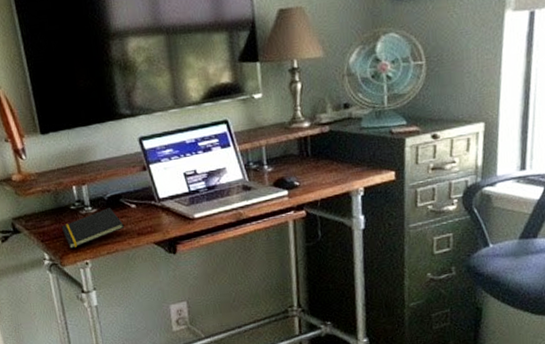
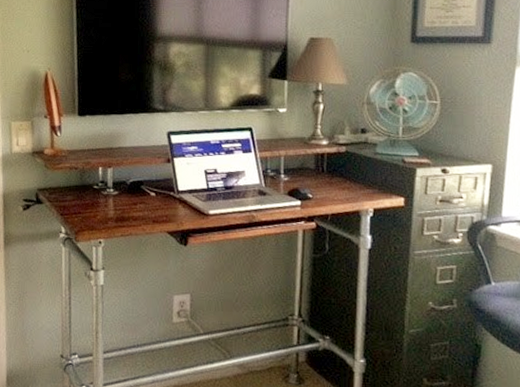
notepad: present [61,208,124,249] -> none [82,192,141,226]

